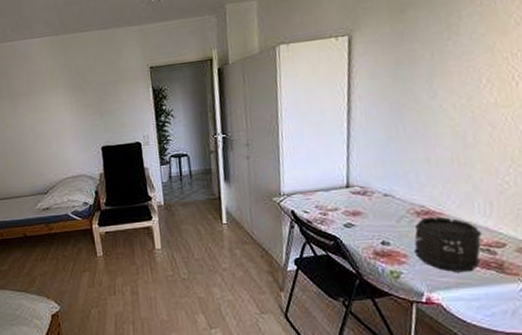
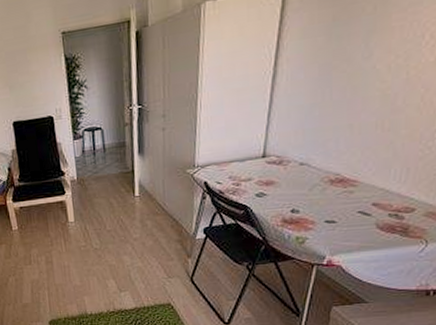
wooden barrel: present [414,216,482,273] -> none [323,184,392,237]

